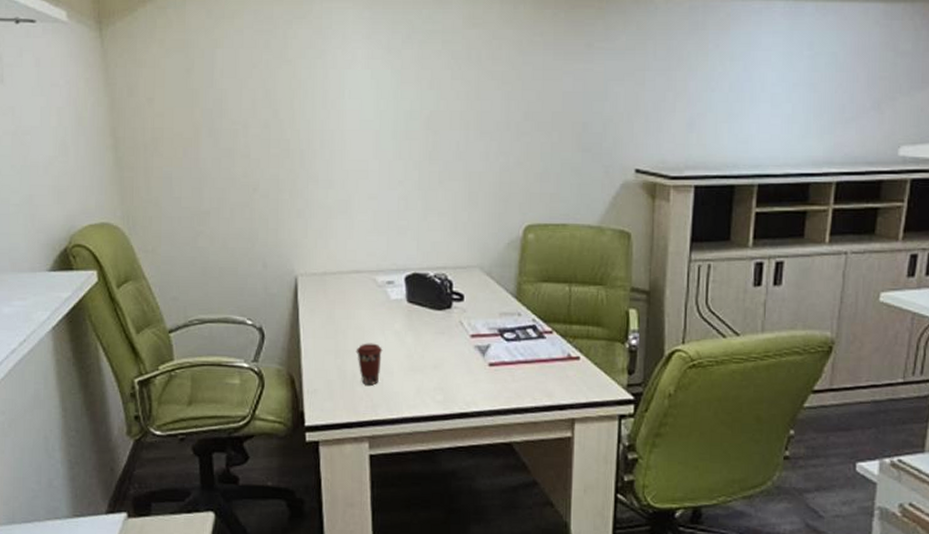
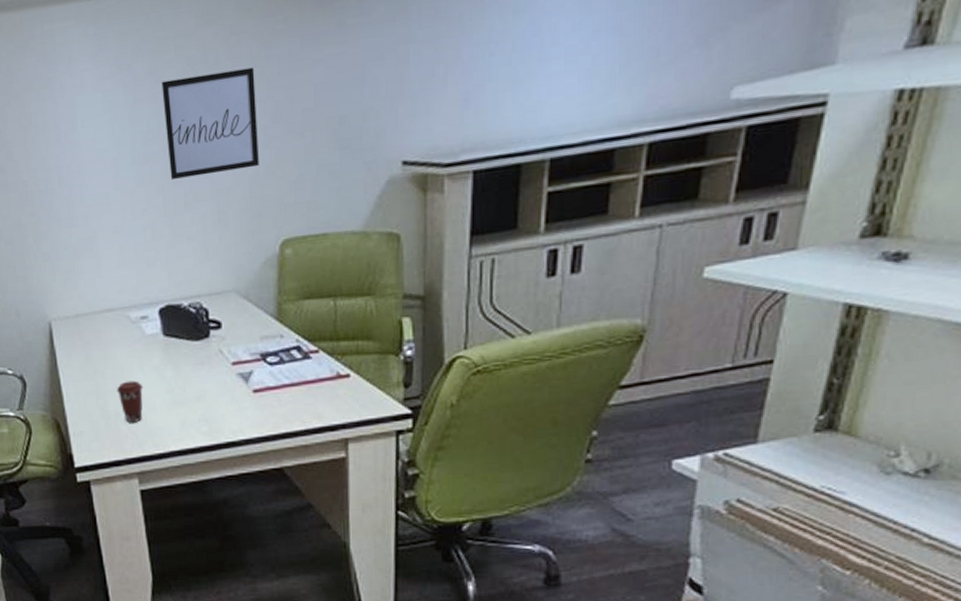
wall art: none [427,69,512,157] -> present [161,67,259,179]

